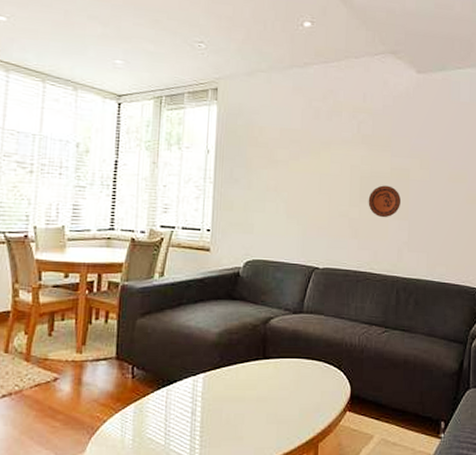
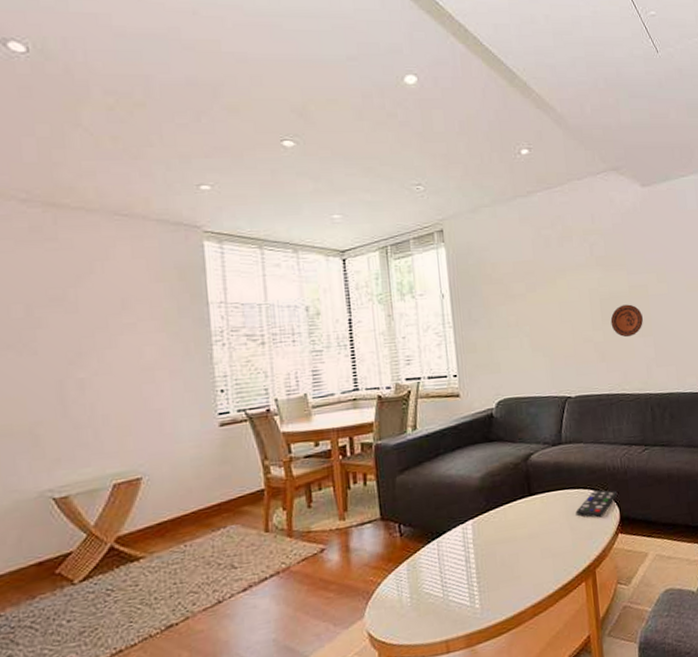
remote control: none [307,363,352,392] -> present [575,489,618,518]

